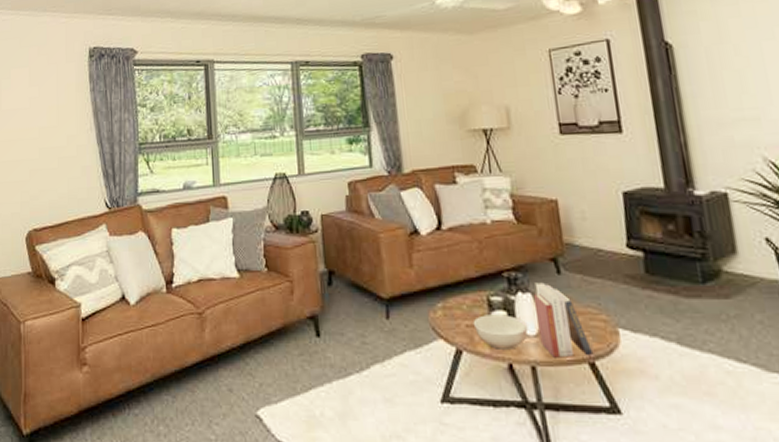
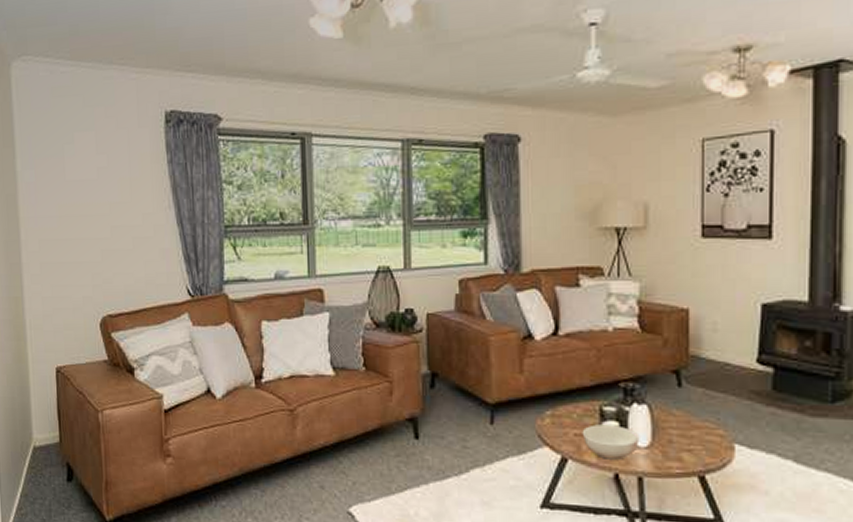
books: present [534,282,592,358] -> none [650,394,703,470]

